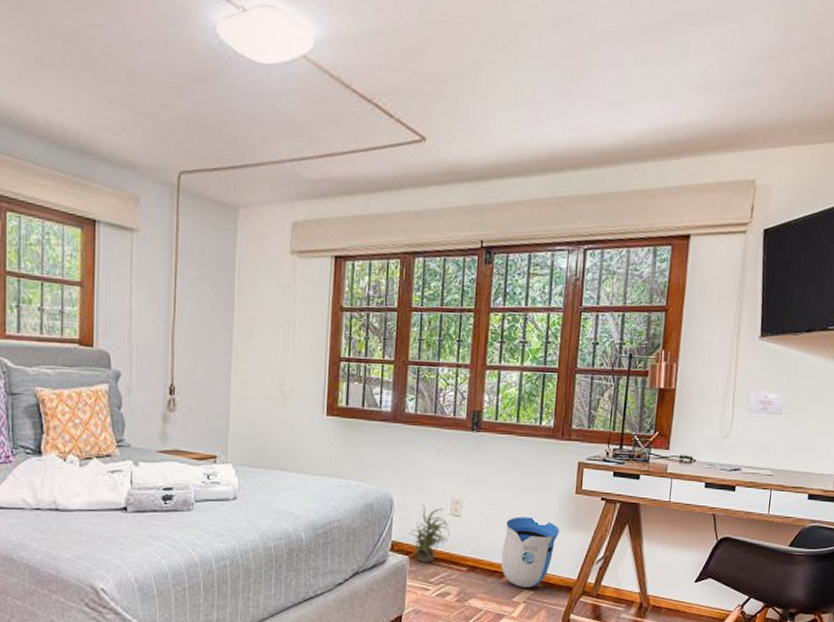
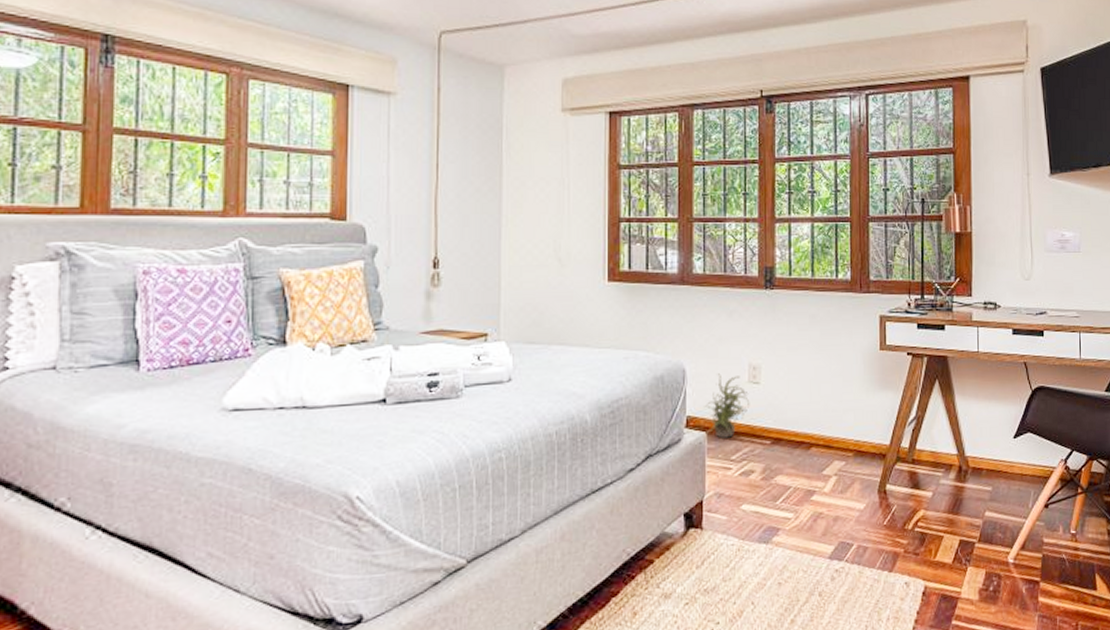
sun visor: present [501,517,560,587] -> none [807,378,867,458]

